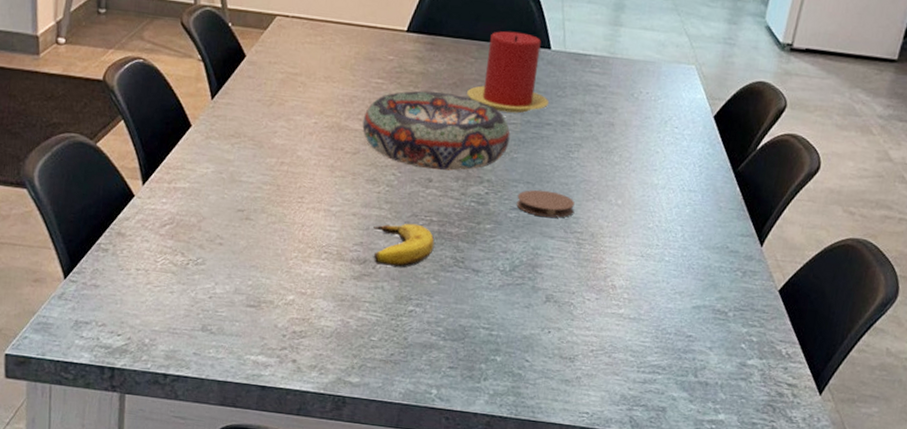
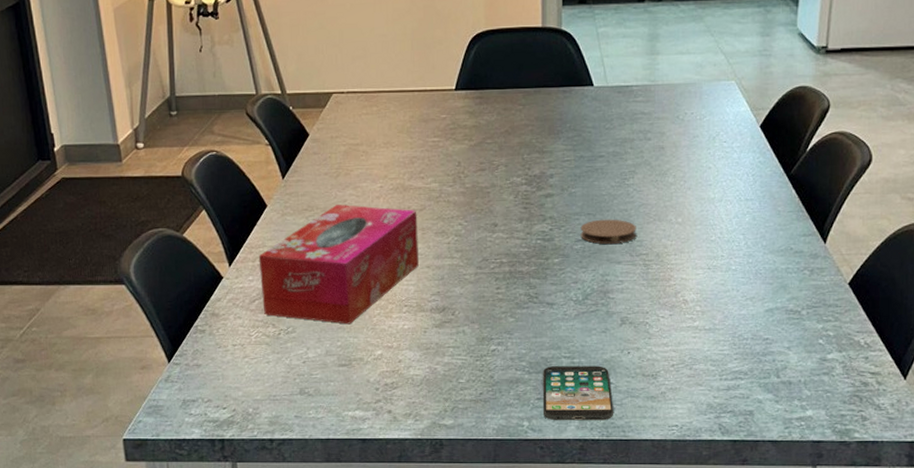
tissue box: none [173,135,350,264] -> present [258,205,419,325]
decorative bowl: present [362,91,511,171] -> none [425,141,566,214]
banana: present [372,223,435,268] -> none [447,267,508,311]
smartphone: none [453,335,527,399] -> present [542,365,613,421]
candle: present [467,31,550,113] -> none [519,74,599,151]

